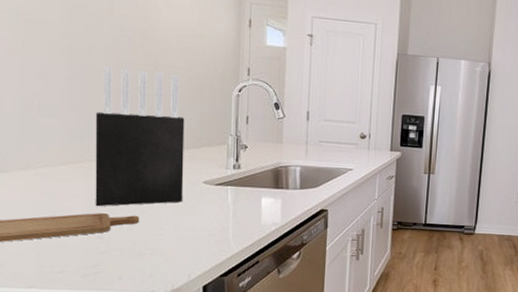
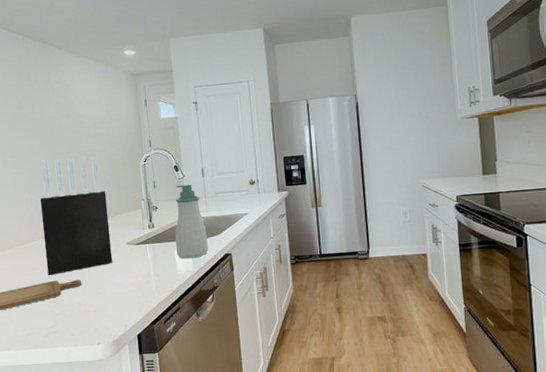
soap bottle: none [264,125,303,210] -> present [175,184,209,259]

